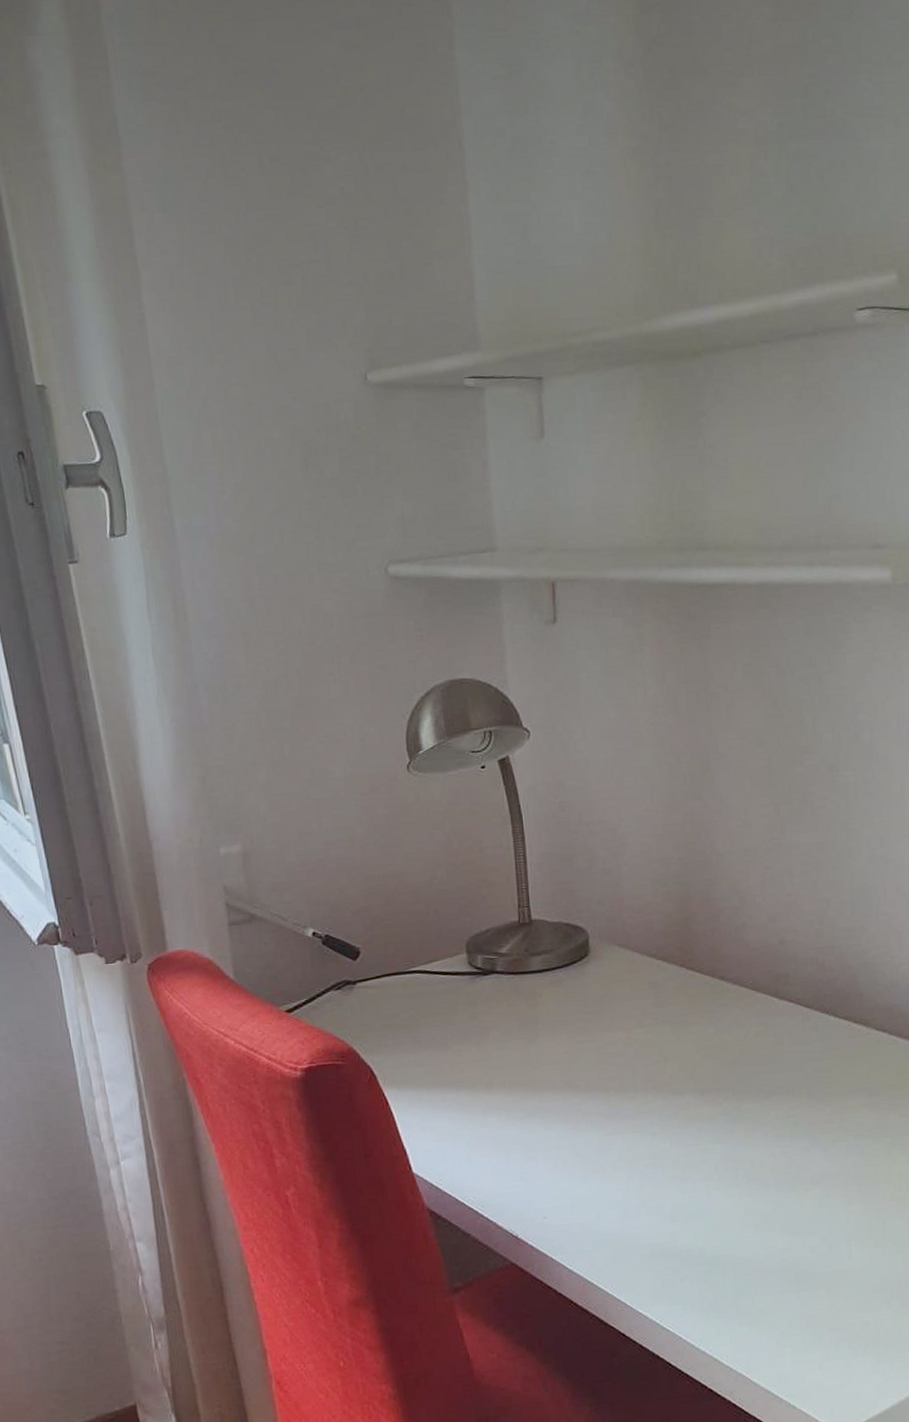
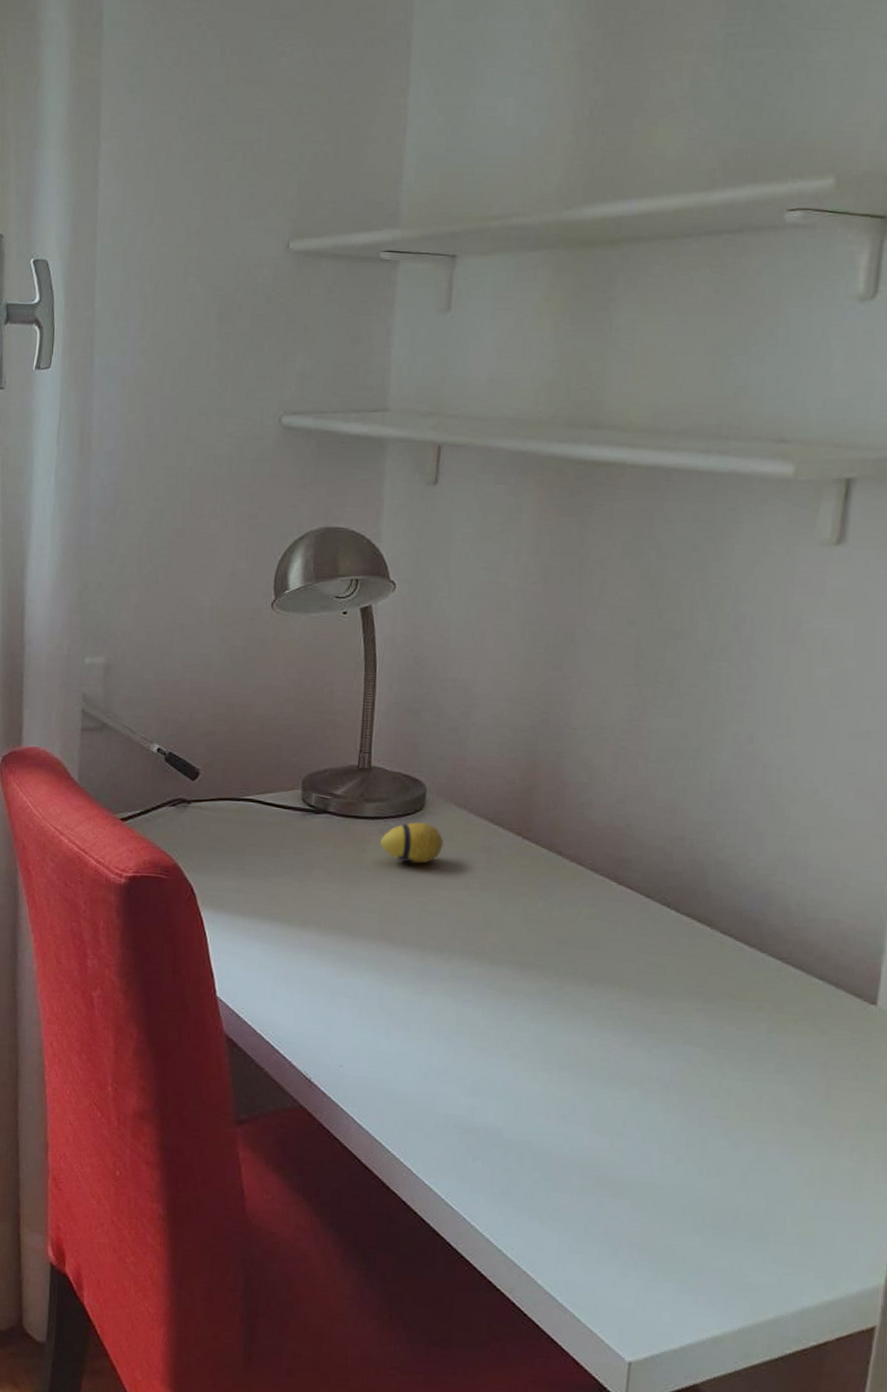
decorative egg: none [551,968,612,1010] -> present [380,822,443,864]

